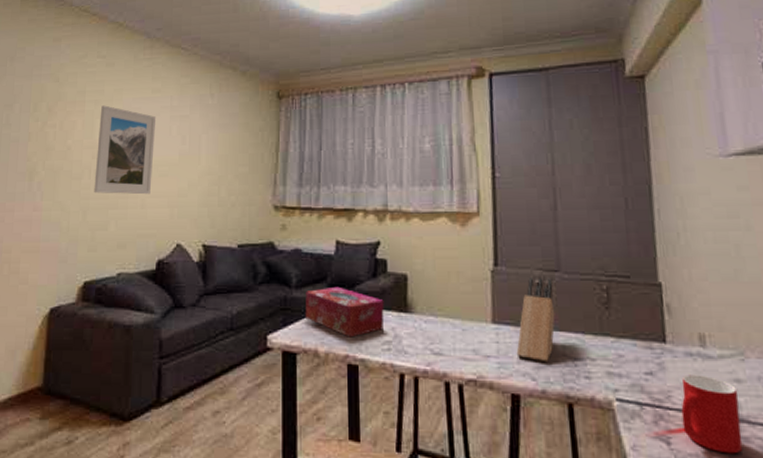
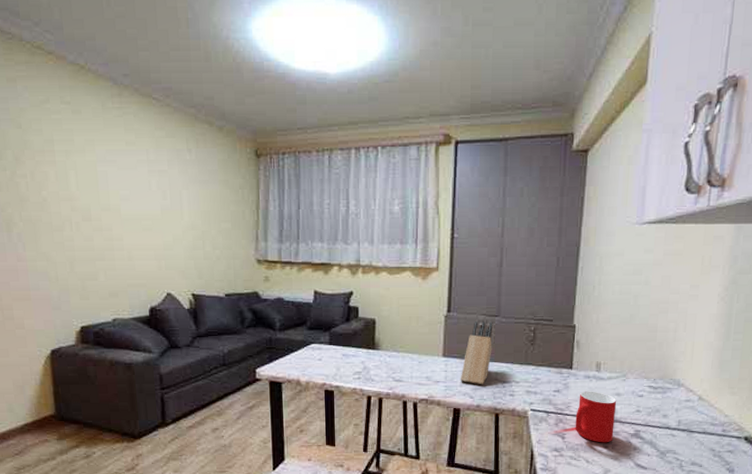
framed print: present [94,105,157,195] -> none [73,156,137,247]
tissue box: present [305,286,384,338] -> none [288,329,356,370]

